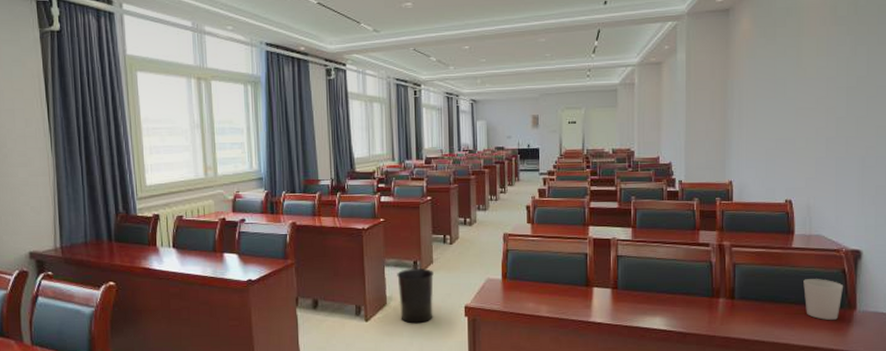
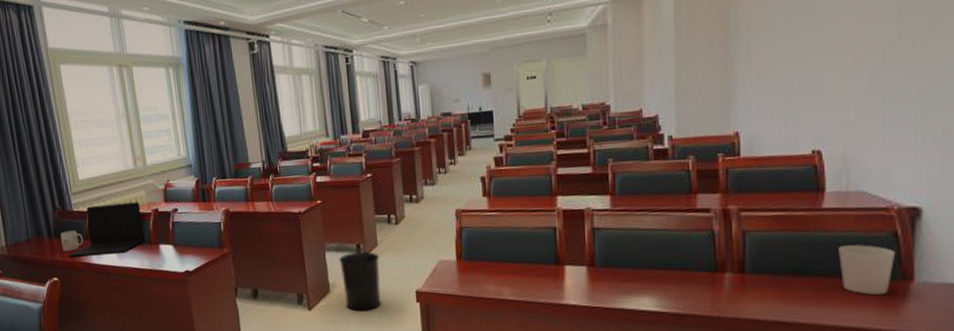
mug: none [121,235,146,256] -> present [60,230,84,252]
laptop: none [128,210,209,262] -> present [69,202,144,257]

